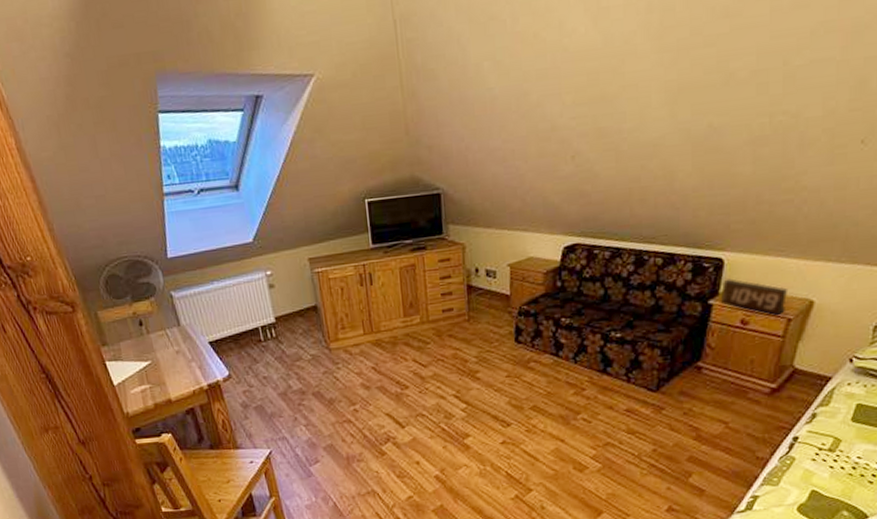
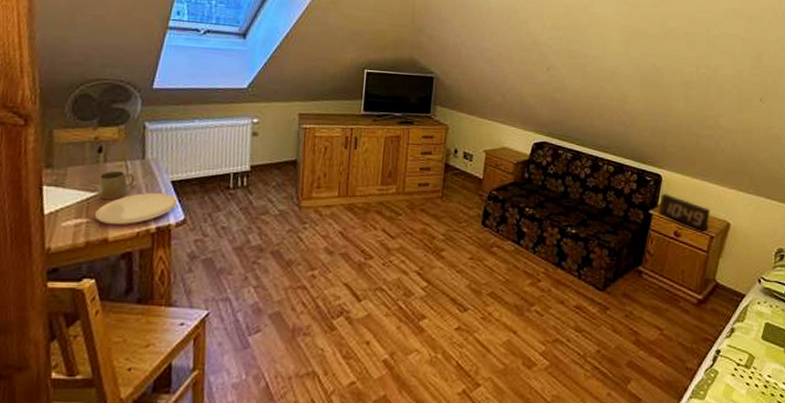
mug: none [147,339,178,367] -> present [97,170,135,201]
plate: none [153,353,220,387] -> present [94,192,178,225]

